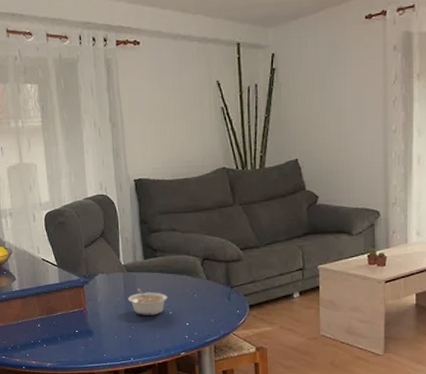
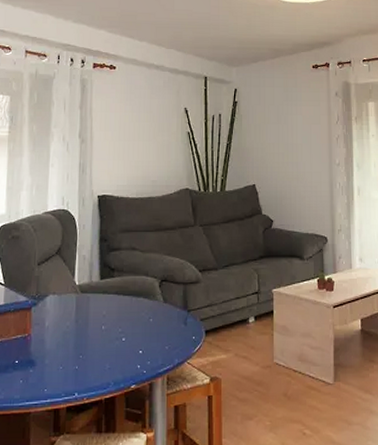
legume: present [127,289,168,315] -> none [78,312,122,342]

